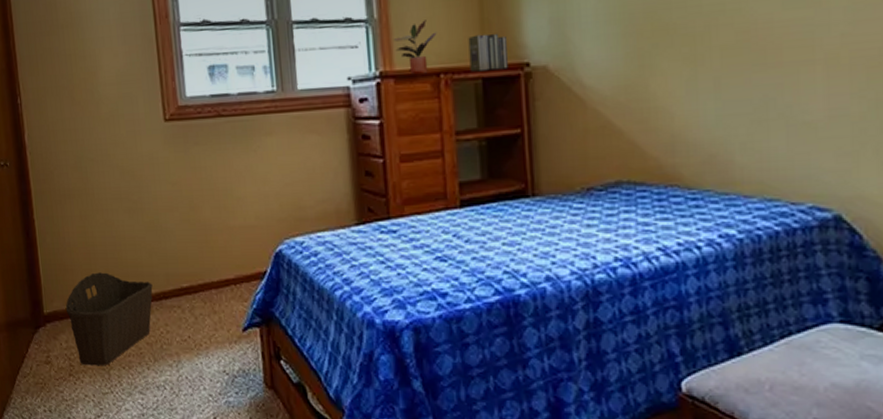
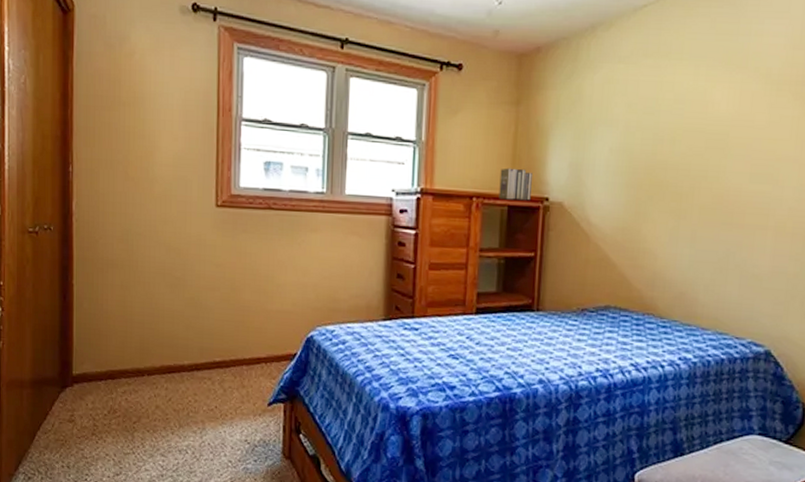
wicker basket: present [65,272,153,366] -> none [95,340,186,428]
potted plant: present [393,20,437,75] -> none [436,148,475,196]

